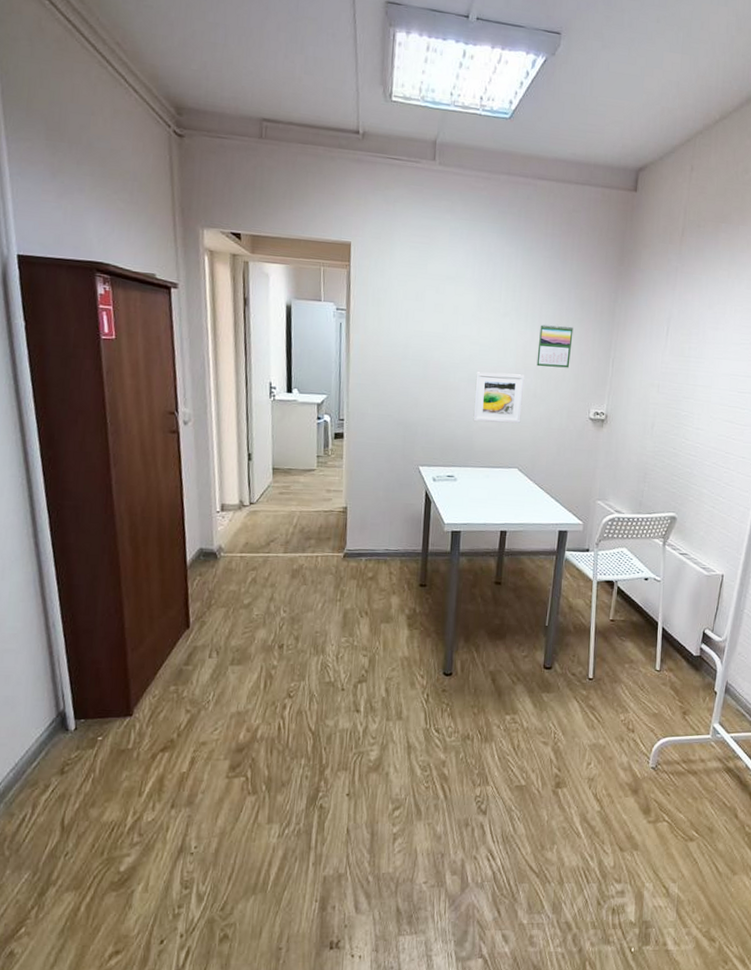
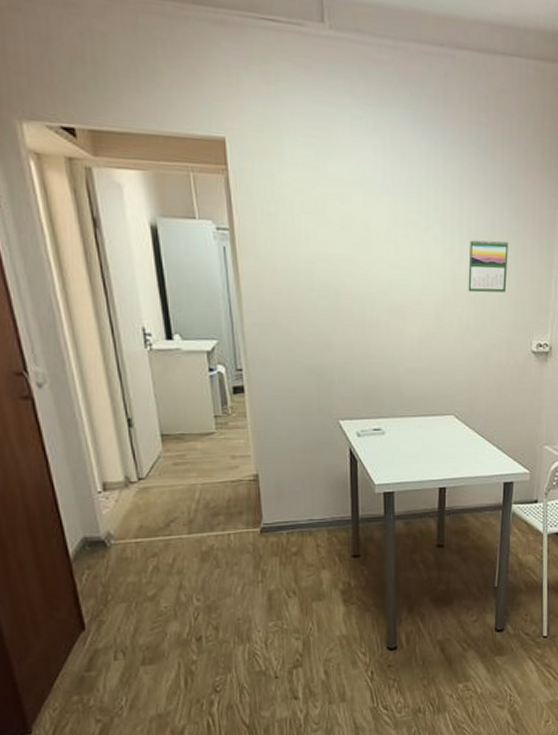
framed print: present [473,372,525,424] -> none [398,302,456,363]

